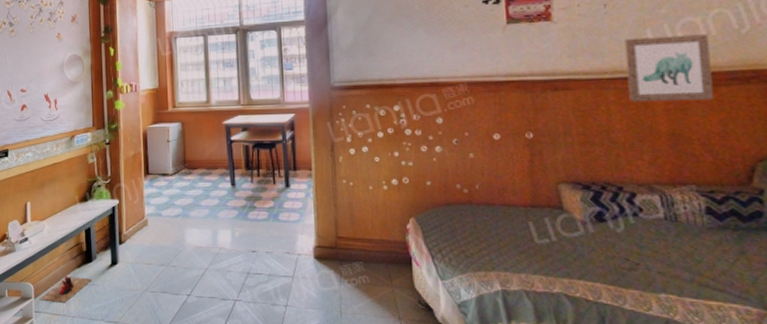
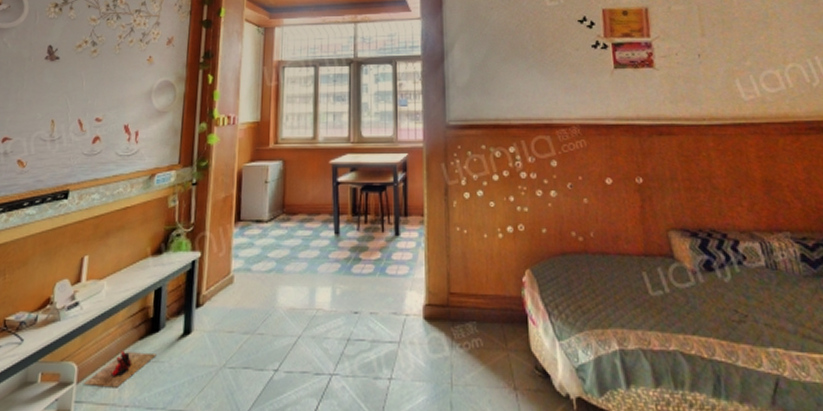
wall art: present [625,34,713,103] -> none [718,86,797,149]

